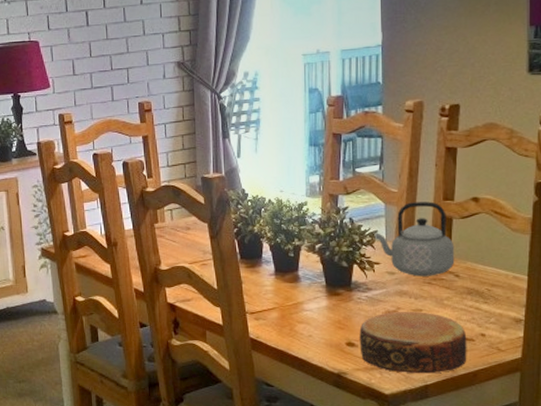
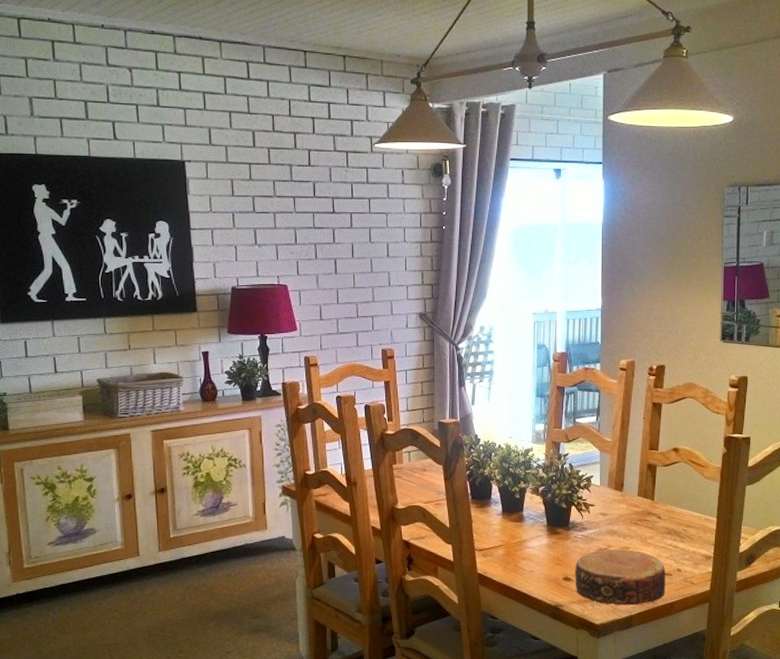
teapot: present [374,201,455,277] -> none [590,451,658,518]

